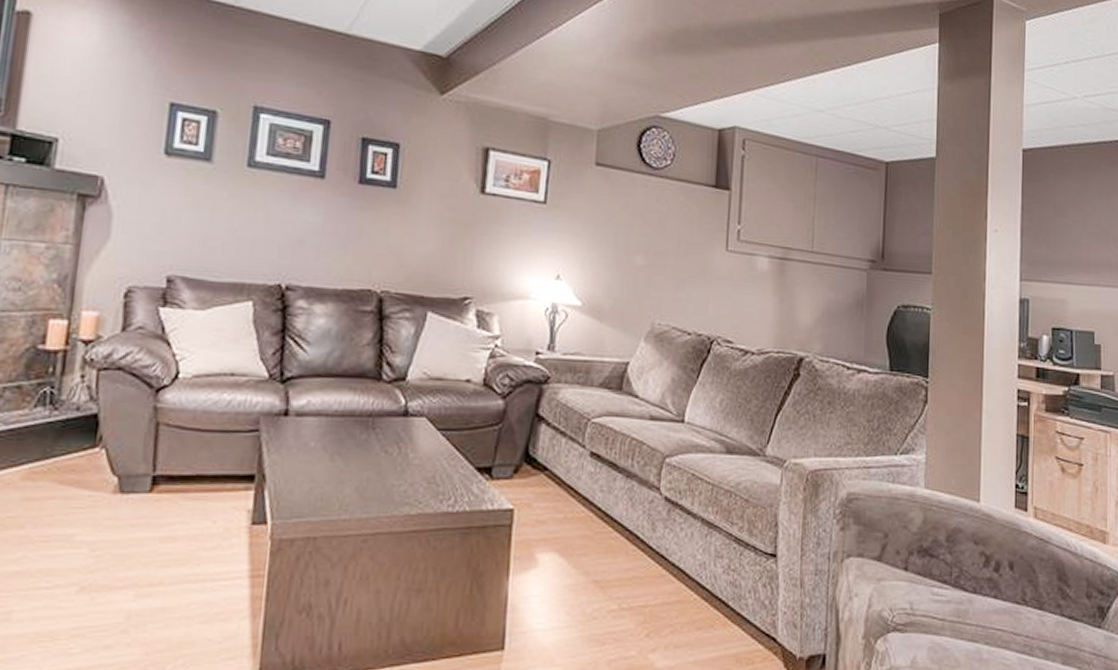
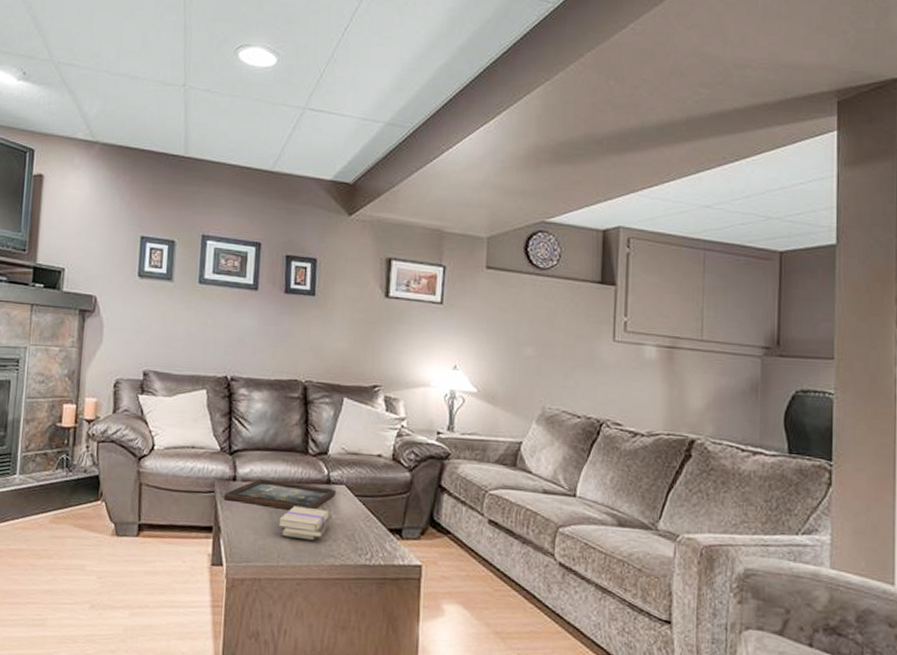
decorative tray: none [270,412,415,451] -> present [223,478,337,511]
books: none [341,444,408,486] -> present [278,506,331,541]

